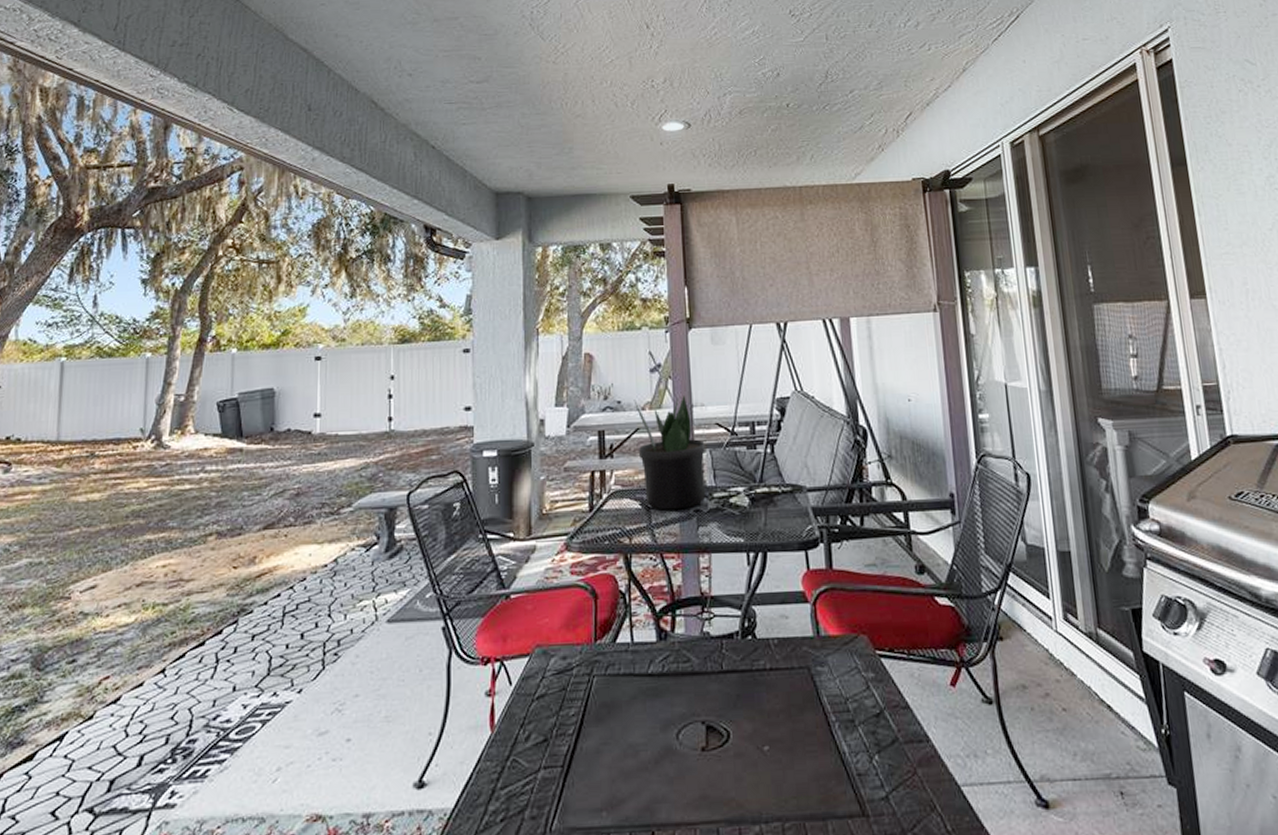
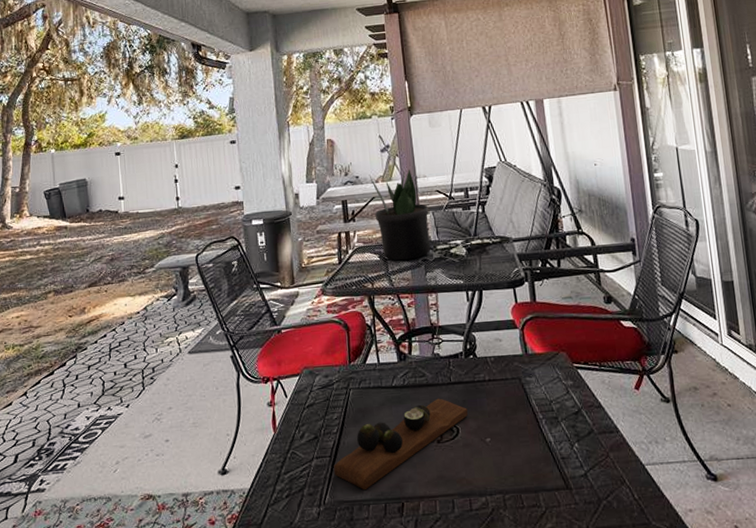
decorative tray: none [566,691,742,814] -> present [334,398,468,491]

